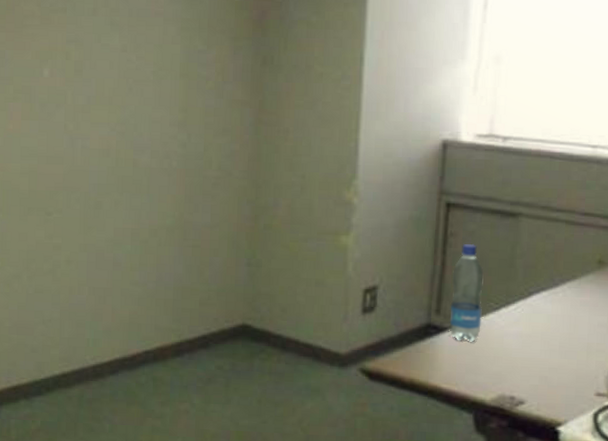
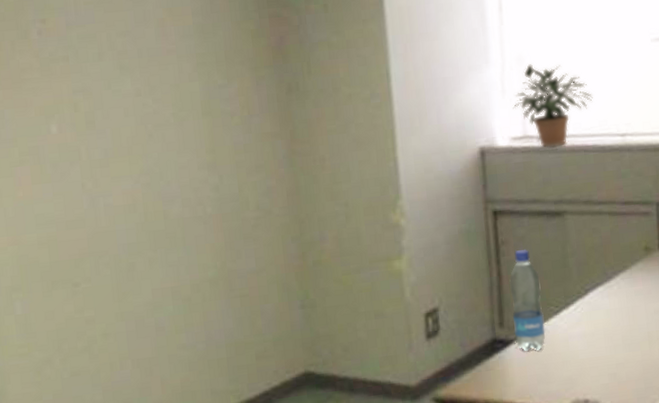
potted plant: none [482,65,568,149] -> present [513,64,593,148]

